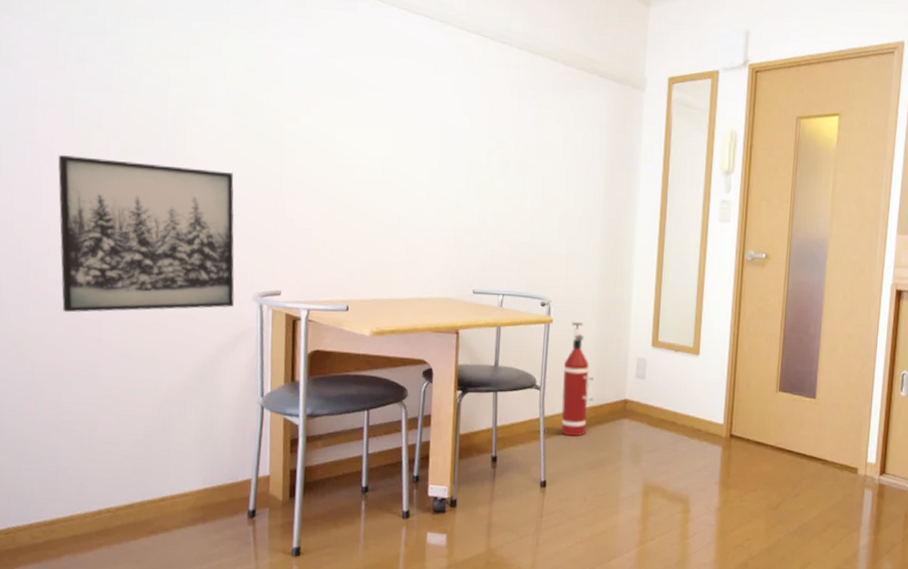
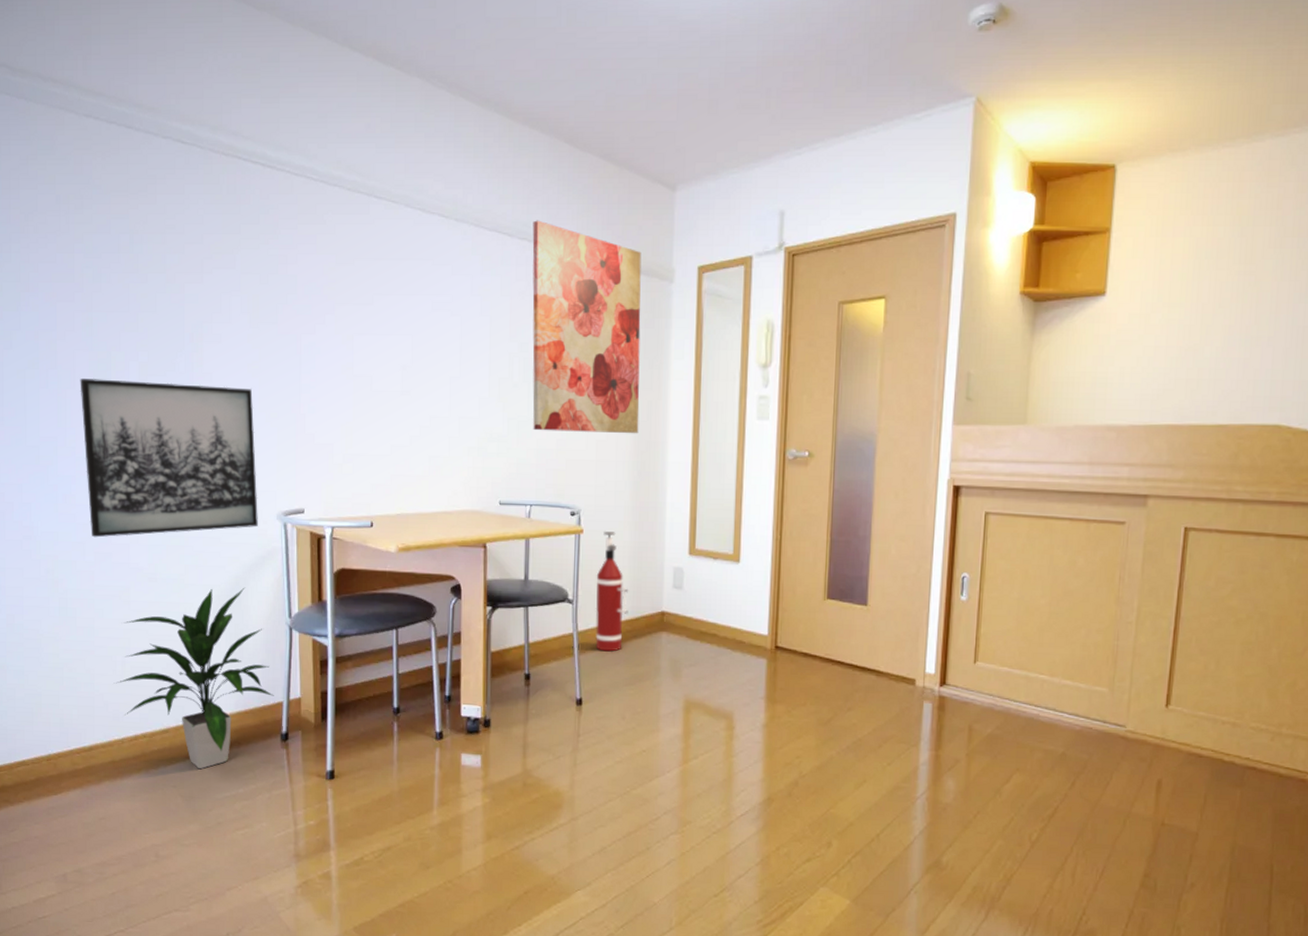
indoor plant: none [79,365,243,545] -> present [114,587,274,770]
wall art: none [508,26,616,231] -> present [532,220,642,434]

